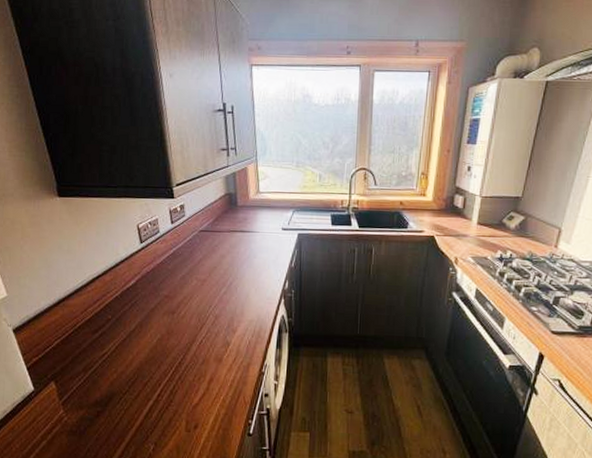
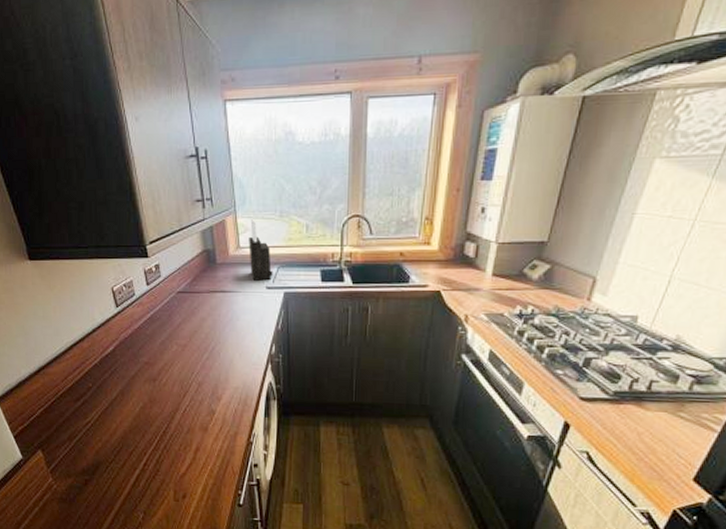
knife block: none [267,167,289,223] -> present [249,218,273,281]

